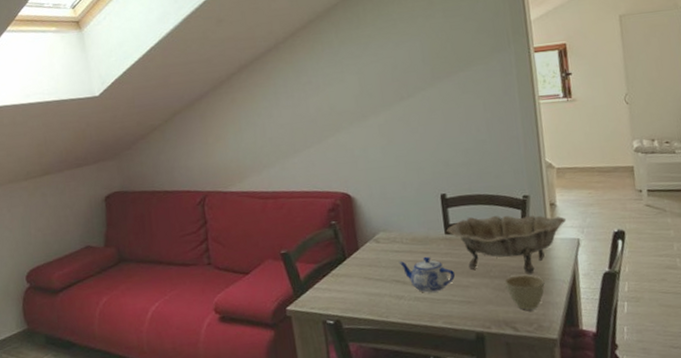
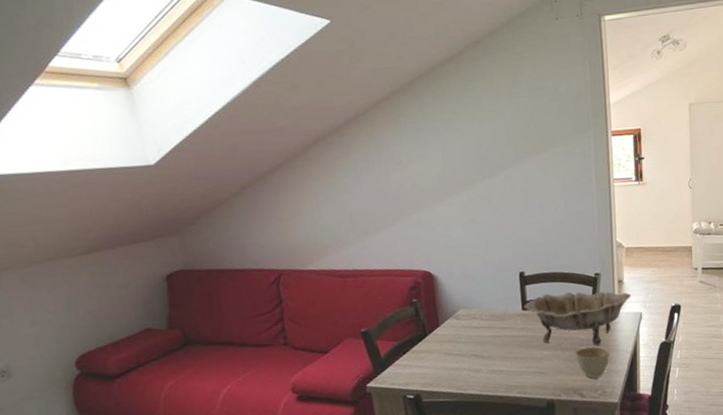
teapot: present [398,256,456,293] -> none [477,331,531,366]

